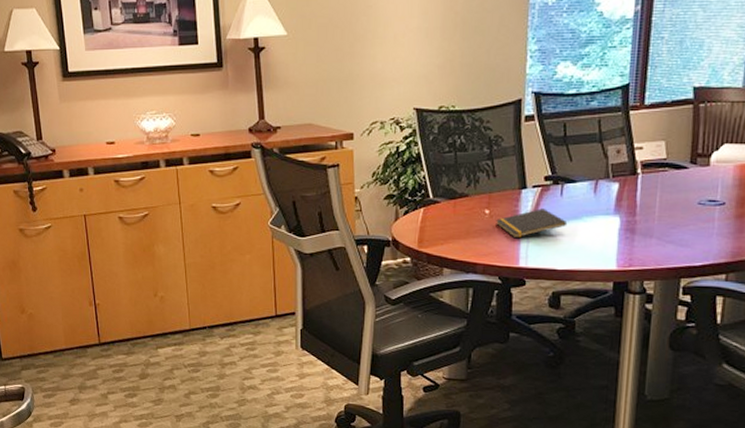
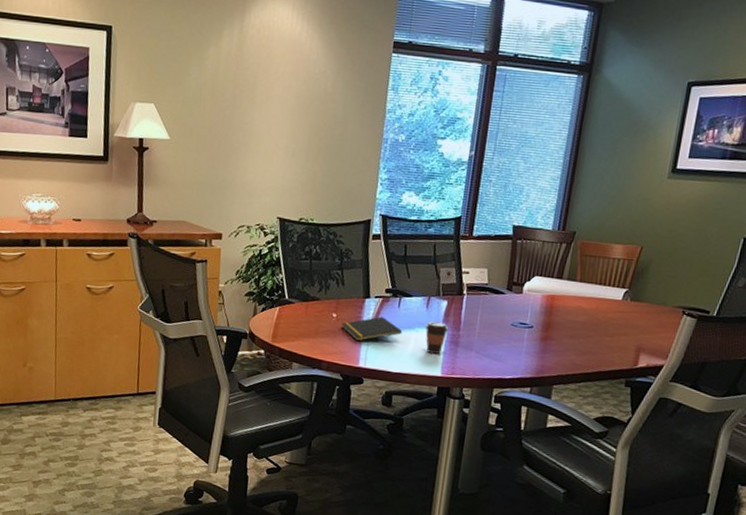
coffee cup: none [594,208,623,245] -> present [425,321,449,354]

